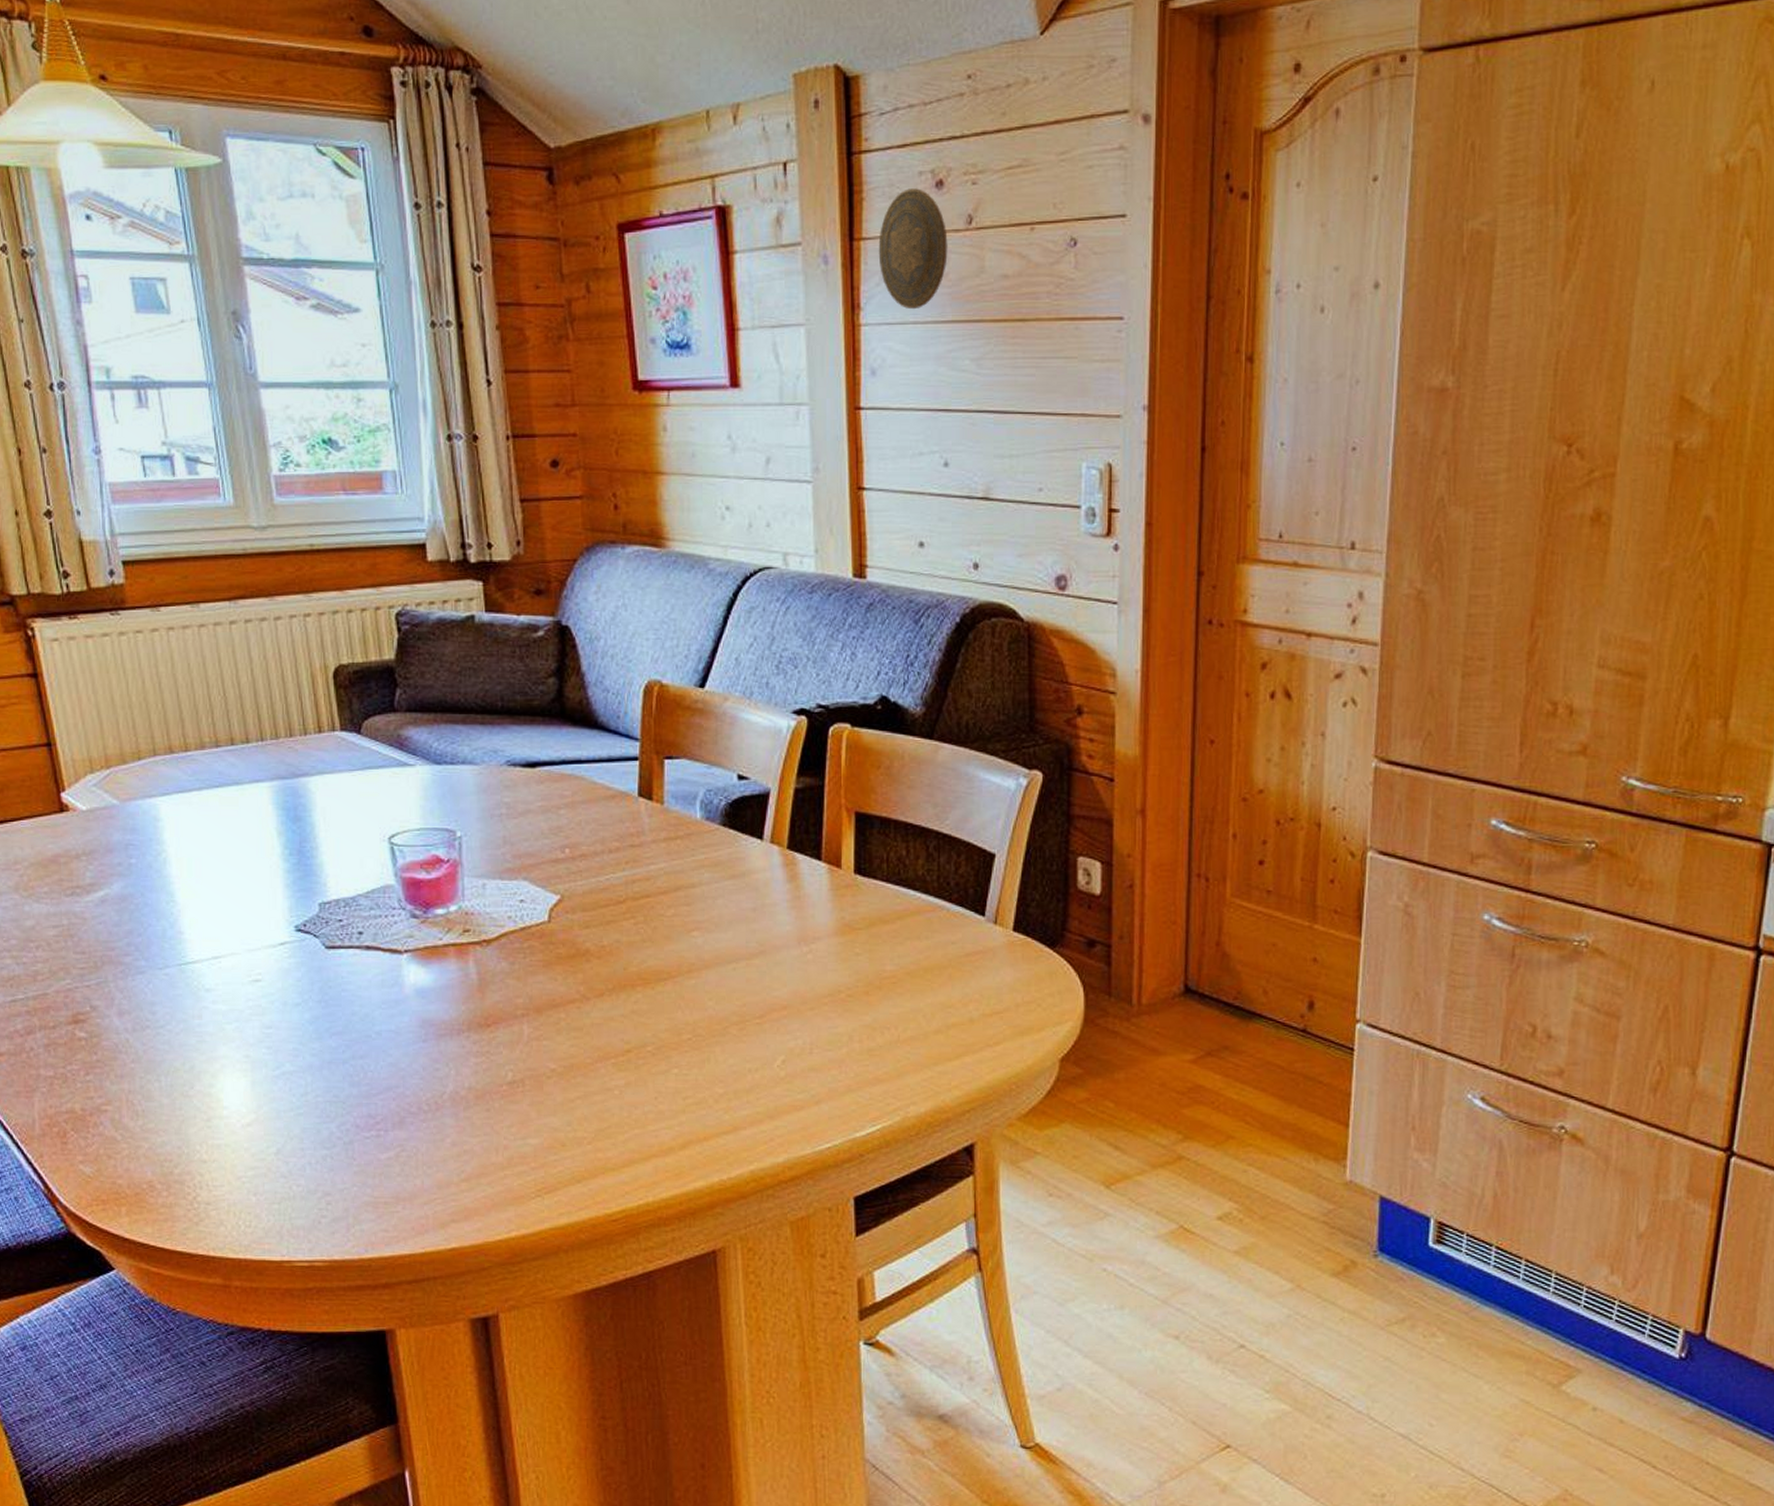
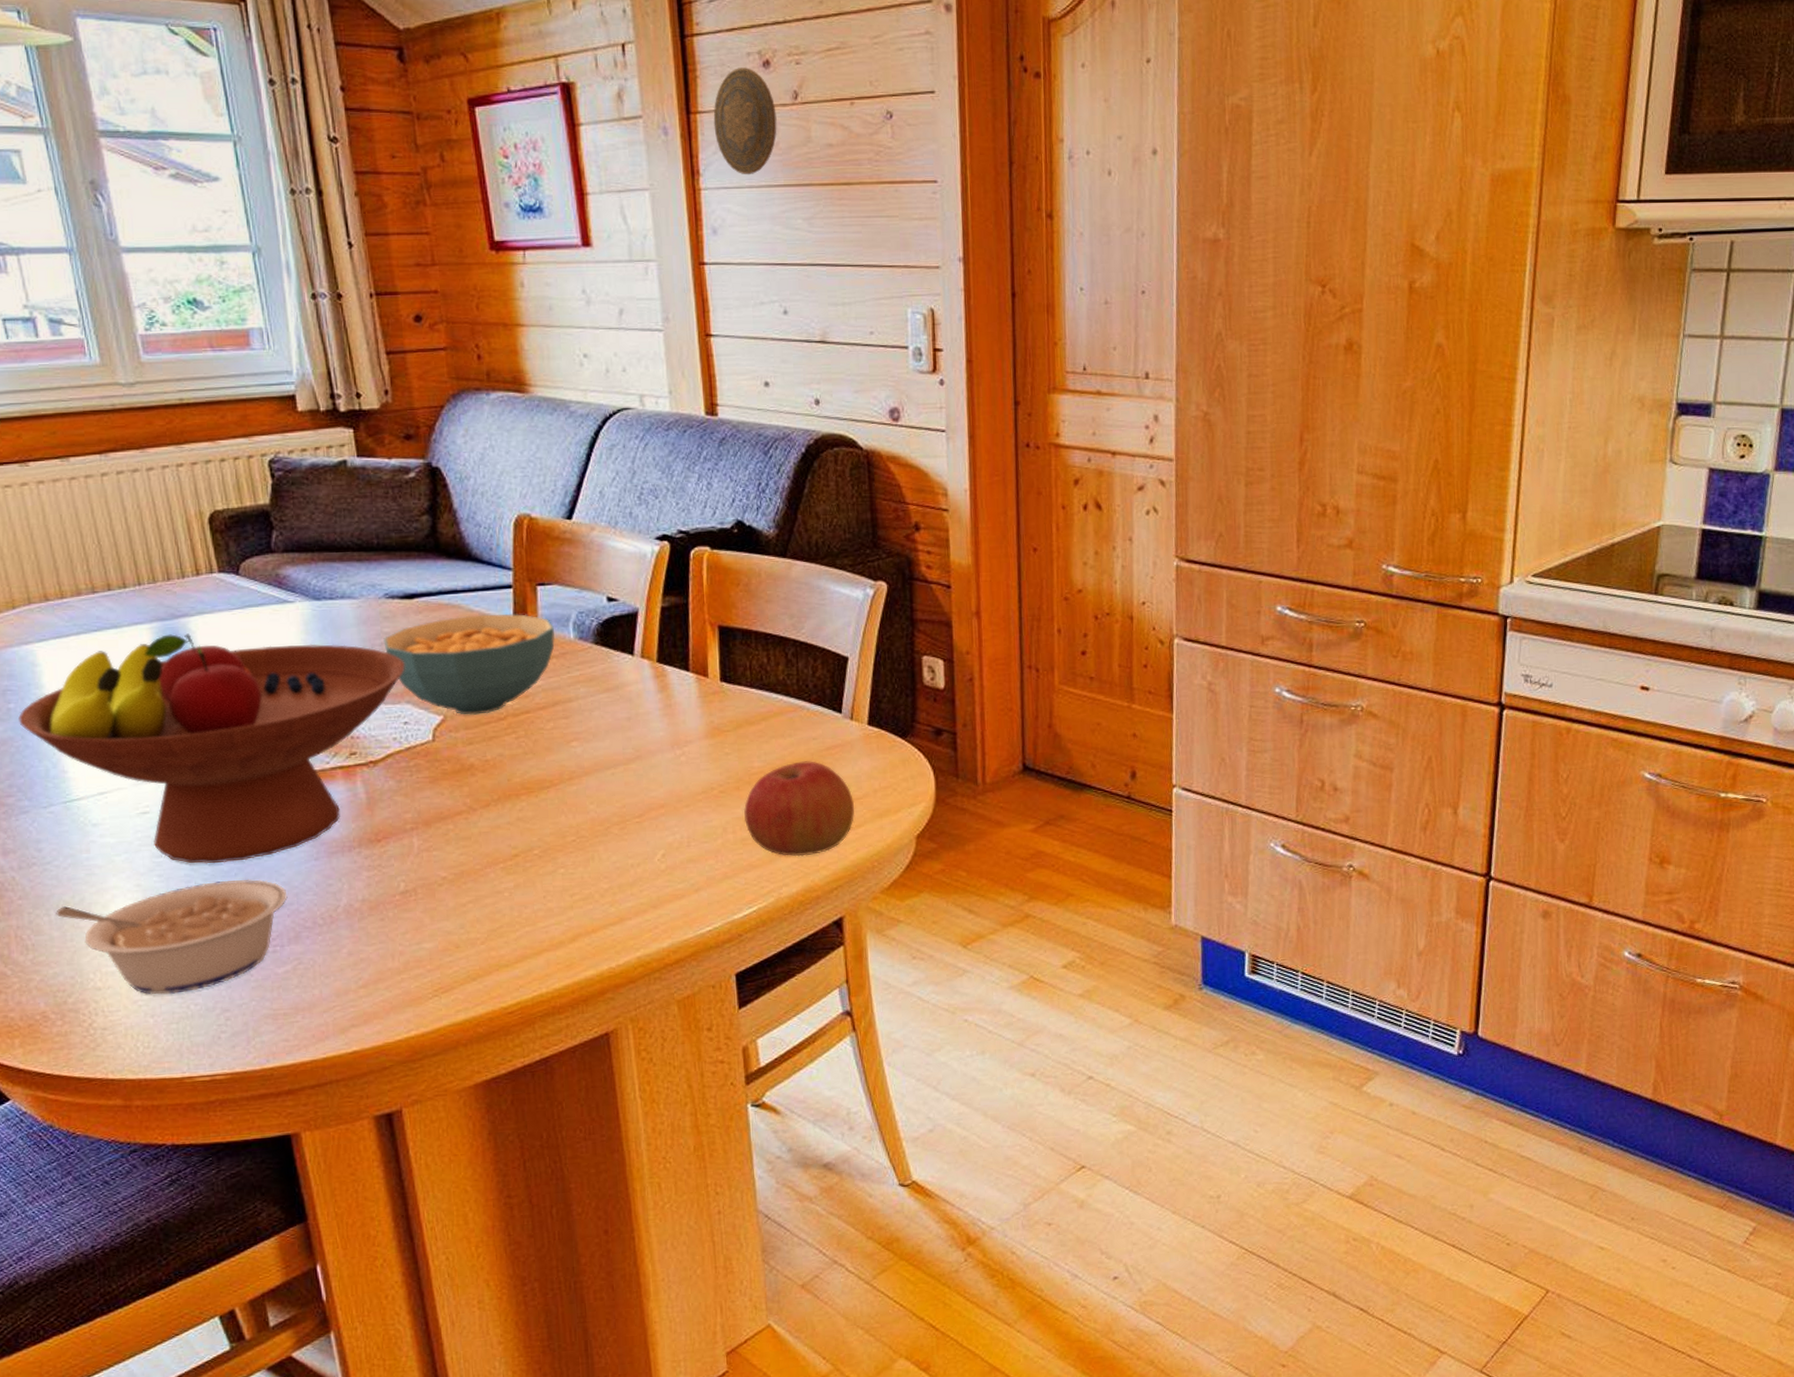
fruit bowl: none [139,794,524,1039] -> present [18,633,405,864]
legume: none [166,1057,394,1173] -> present [56,879,288,995]
cereal bowl: none [503,788,681,896] -> present [383,614,555,715]
apple: none [873,967,994,1073] -> present [744,761,855,857]

